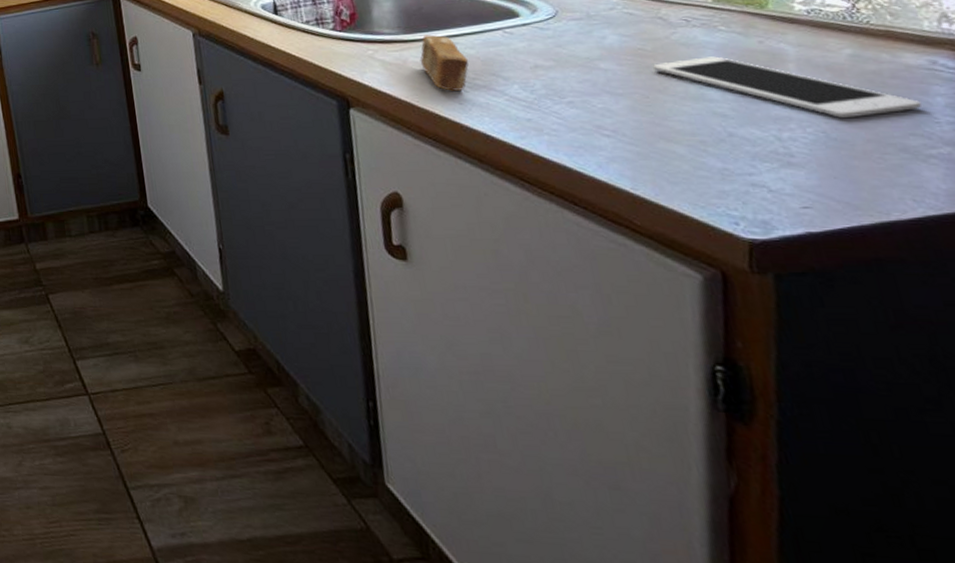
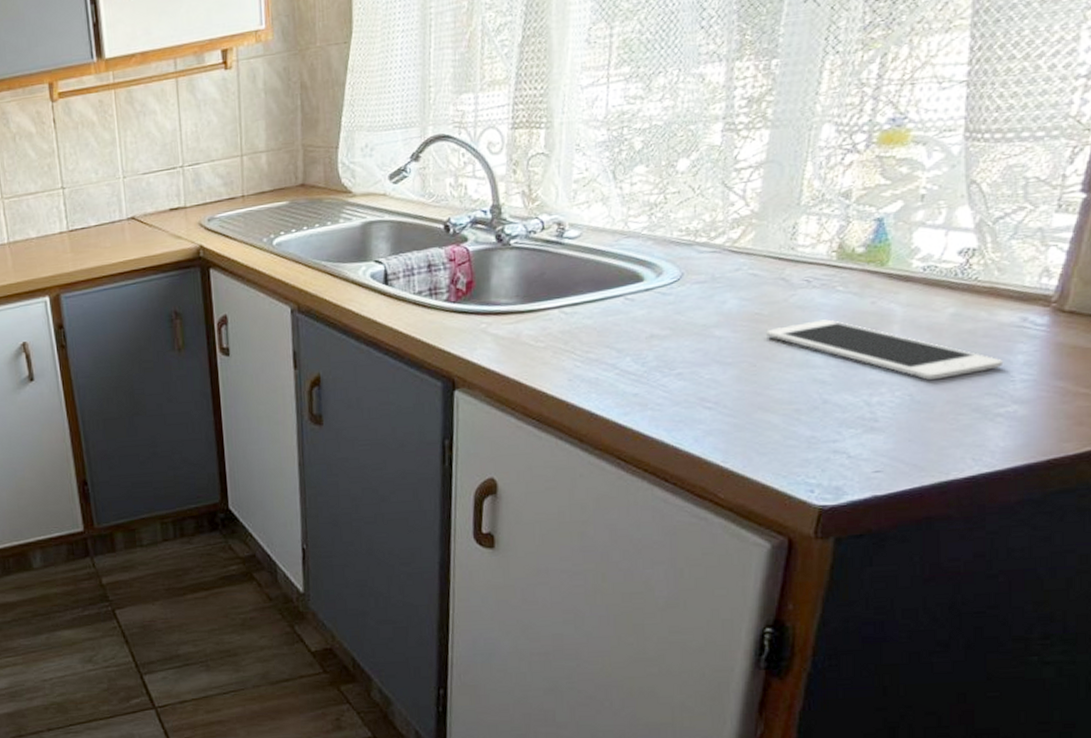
soap bar: present [420,34,469,91] -> none [534,303,585,367]

